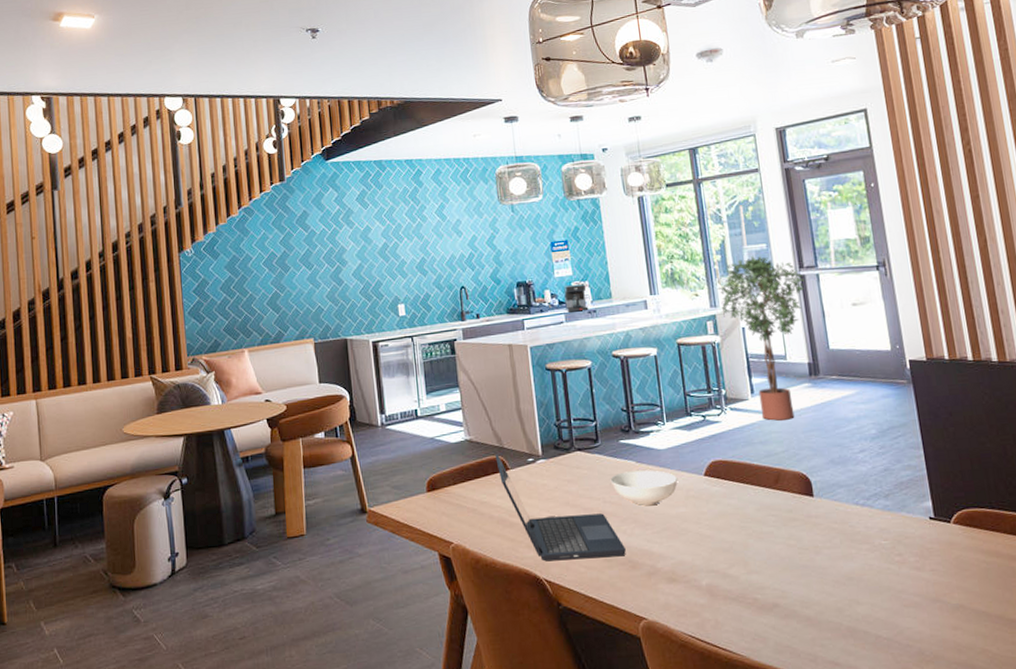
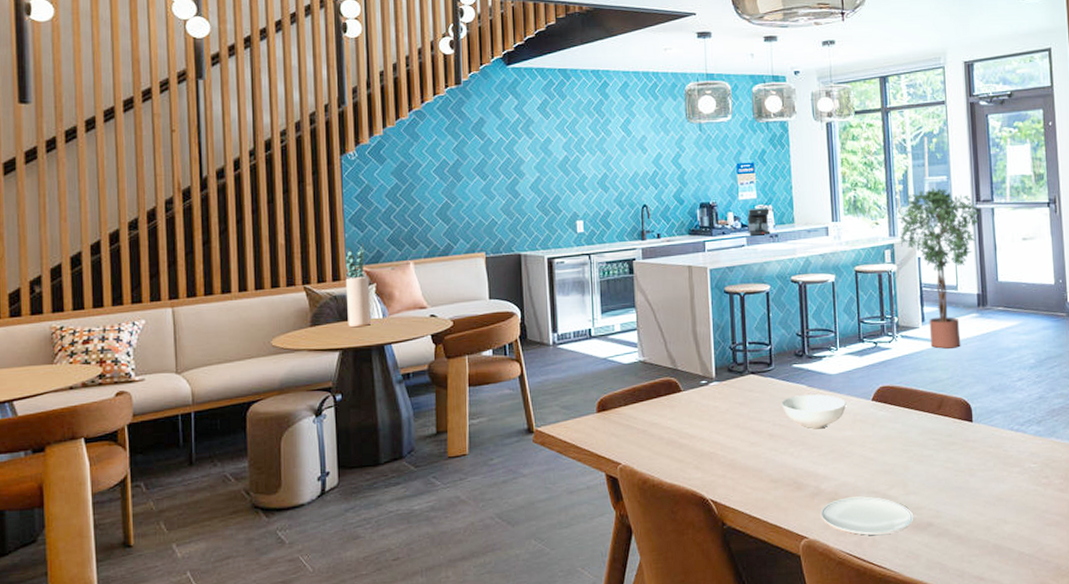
vase: none [187,334,211,414] -> present [345,243,371,328]
laptop: present [495,454,626,561] -> none [668,375,792,481]
plate: none [658,575,758,617] -> present [820,496,914,536]

